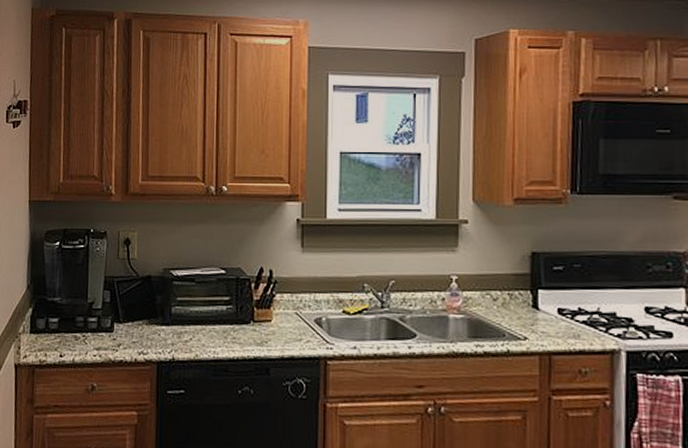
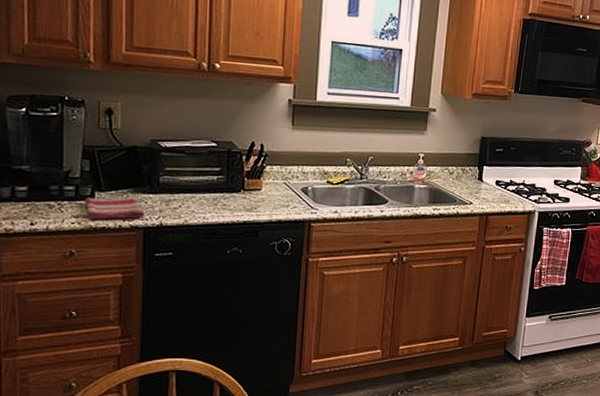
dish towel: none [106,329,159,353] -> present [85,197,145,220]

